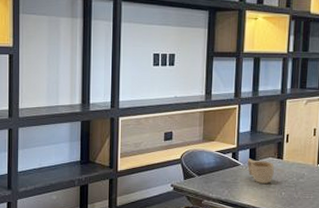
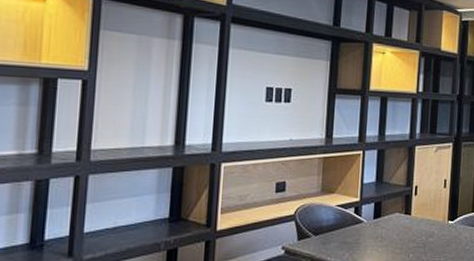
cup: present [247,158,274,184] -> none [371,214,402,244]

